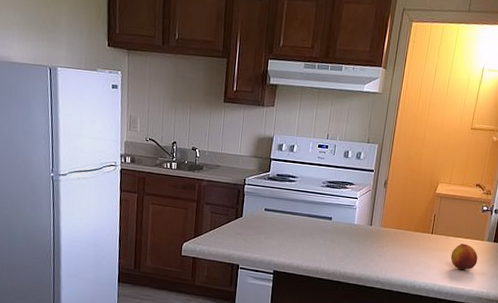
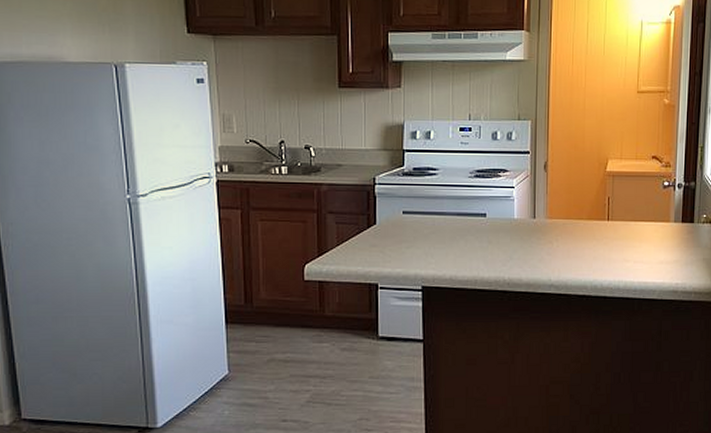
fruit: present [450,243,478,271] -> none [634,228,666,261]

